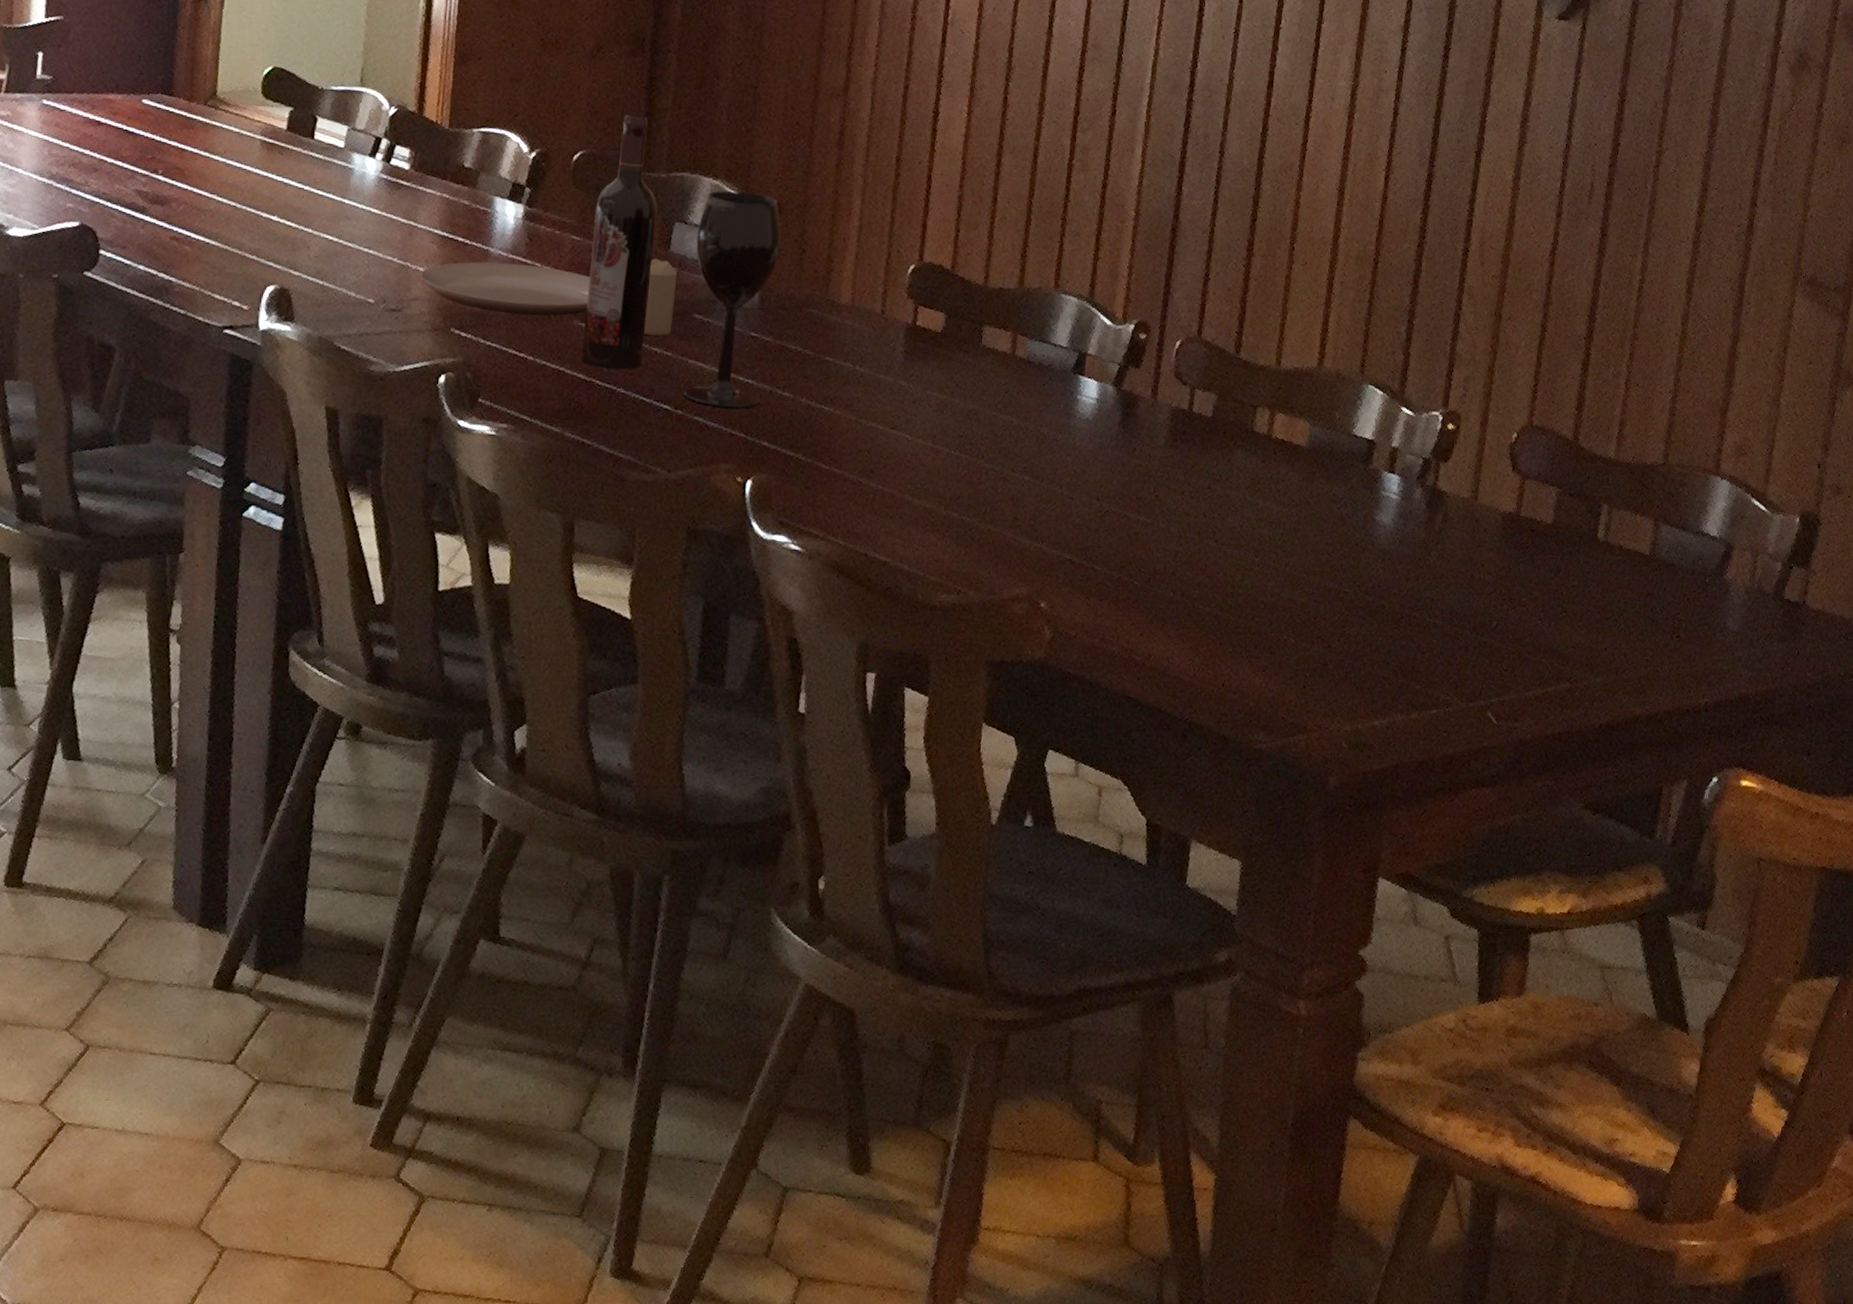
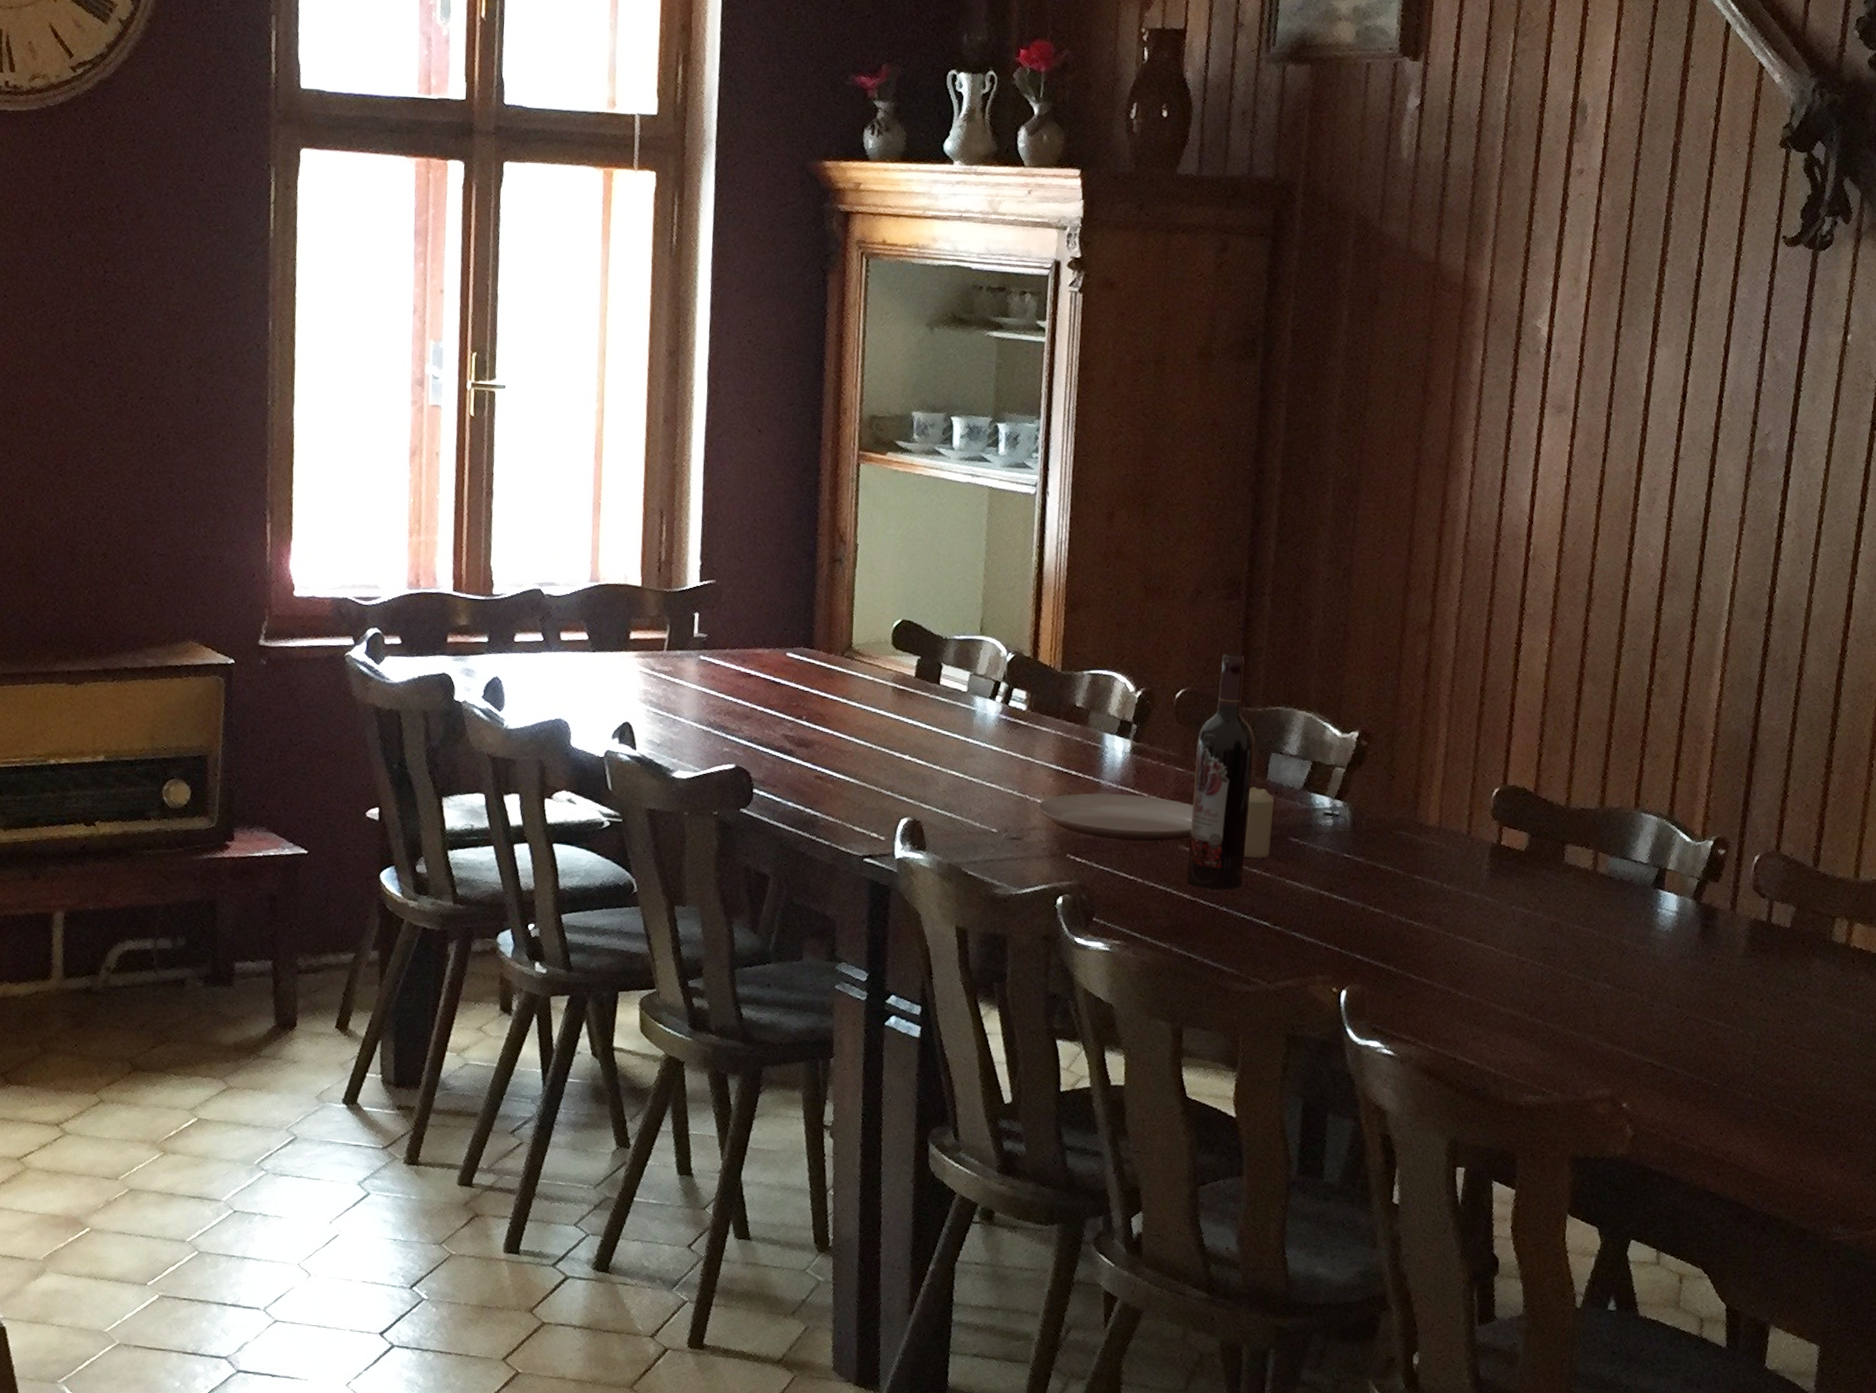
wine glass: present [683,190,782,409] -> none [1281,722,1372,924]

